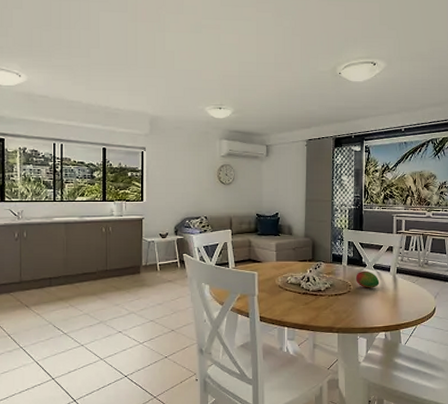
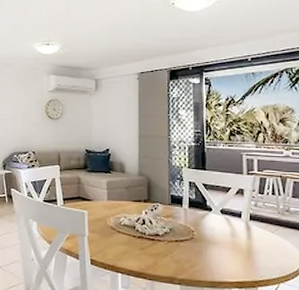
fruit: present [356,271,380,288] -> none [200,215,229,236]

